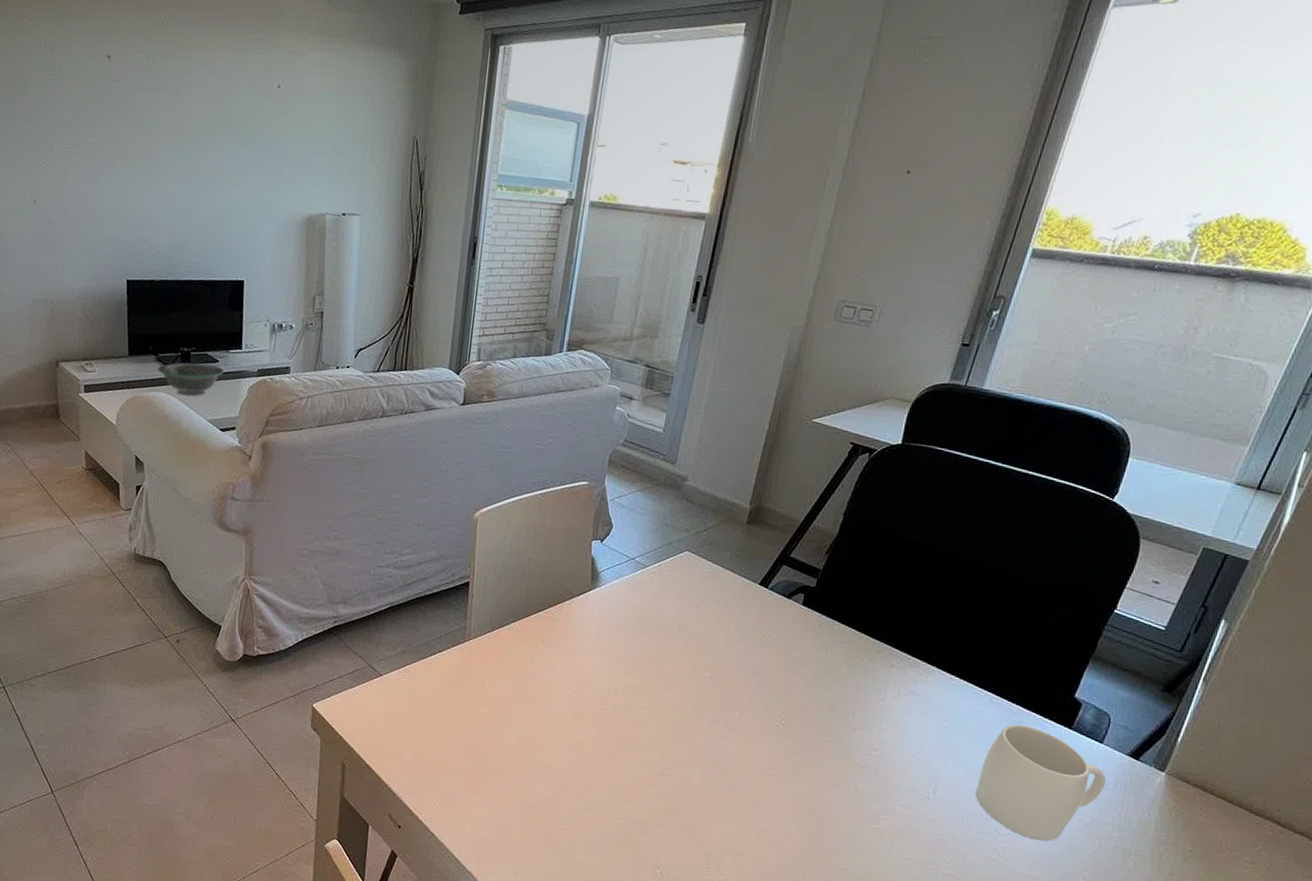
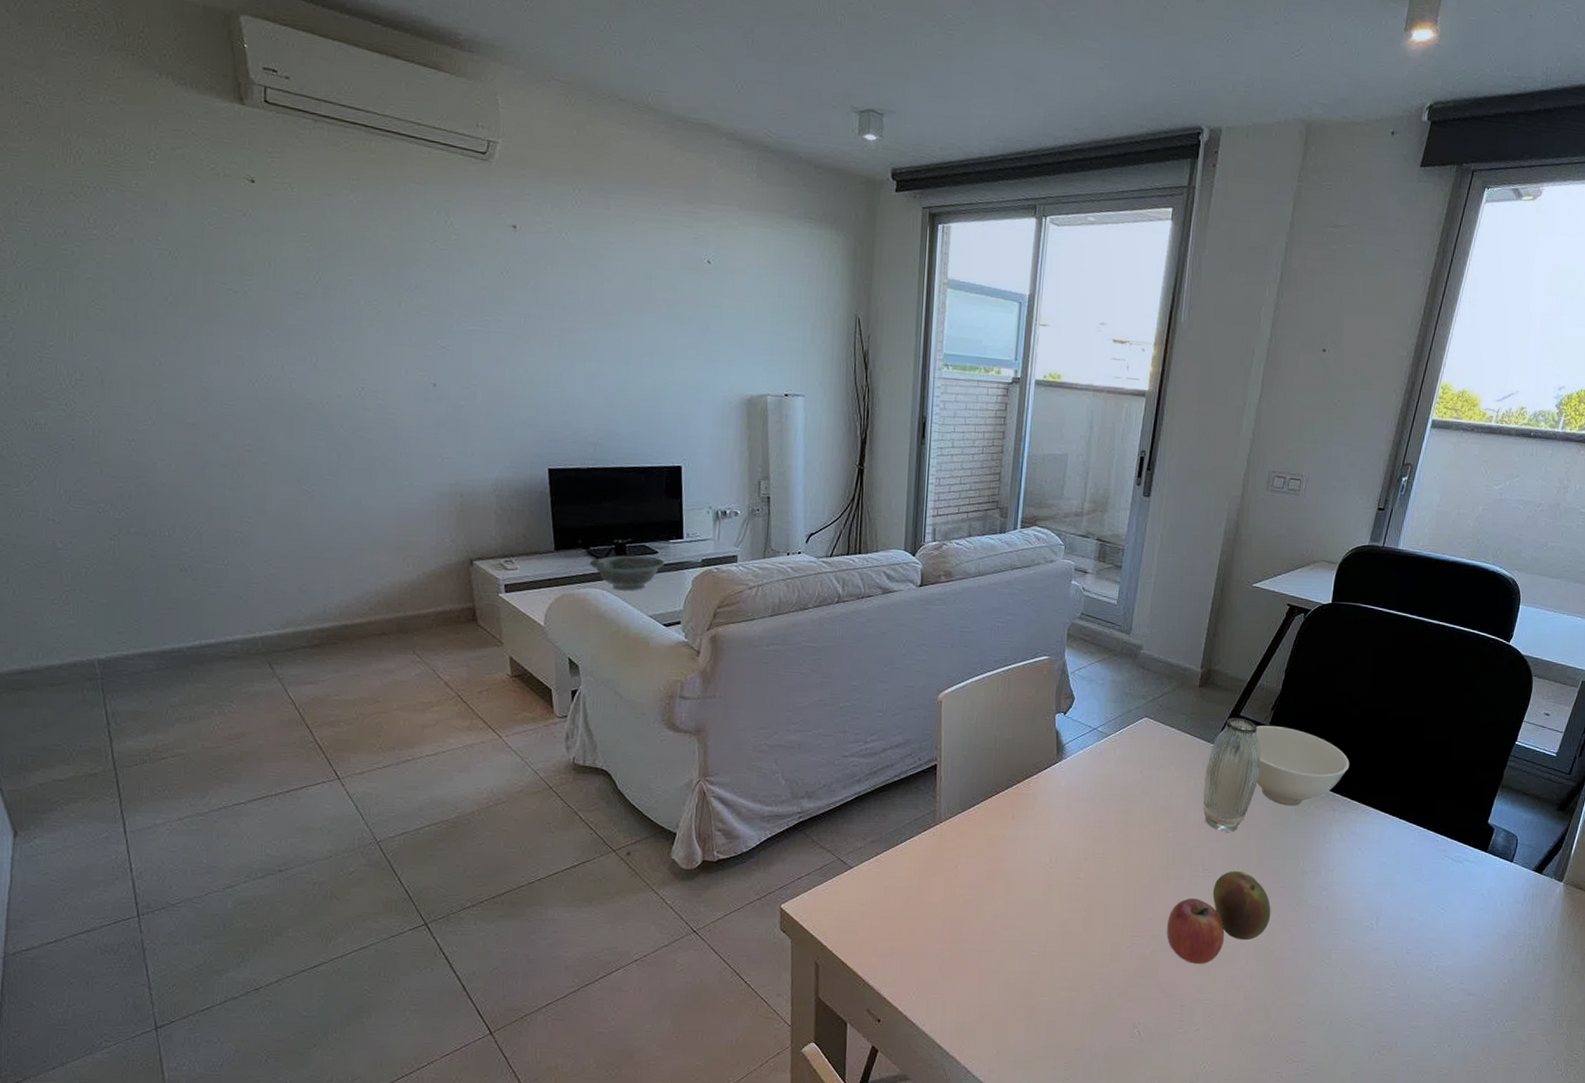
fruit: none [697,742,761,812] -> present [1166,898,1225,964]
vase: none [743,558,812,678] -> present [1202,718,1261,832]
fruit: none [749,718,814,794] -> present [1212,870,1271,941]
bowl: none [804,569,913,658] -> present [1255,725,1350,806]
mug: present [975,724,1106,841] -> none [1411,852,1517,956]

